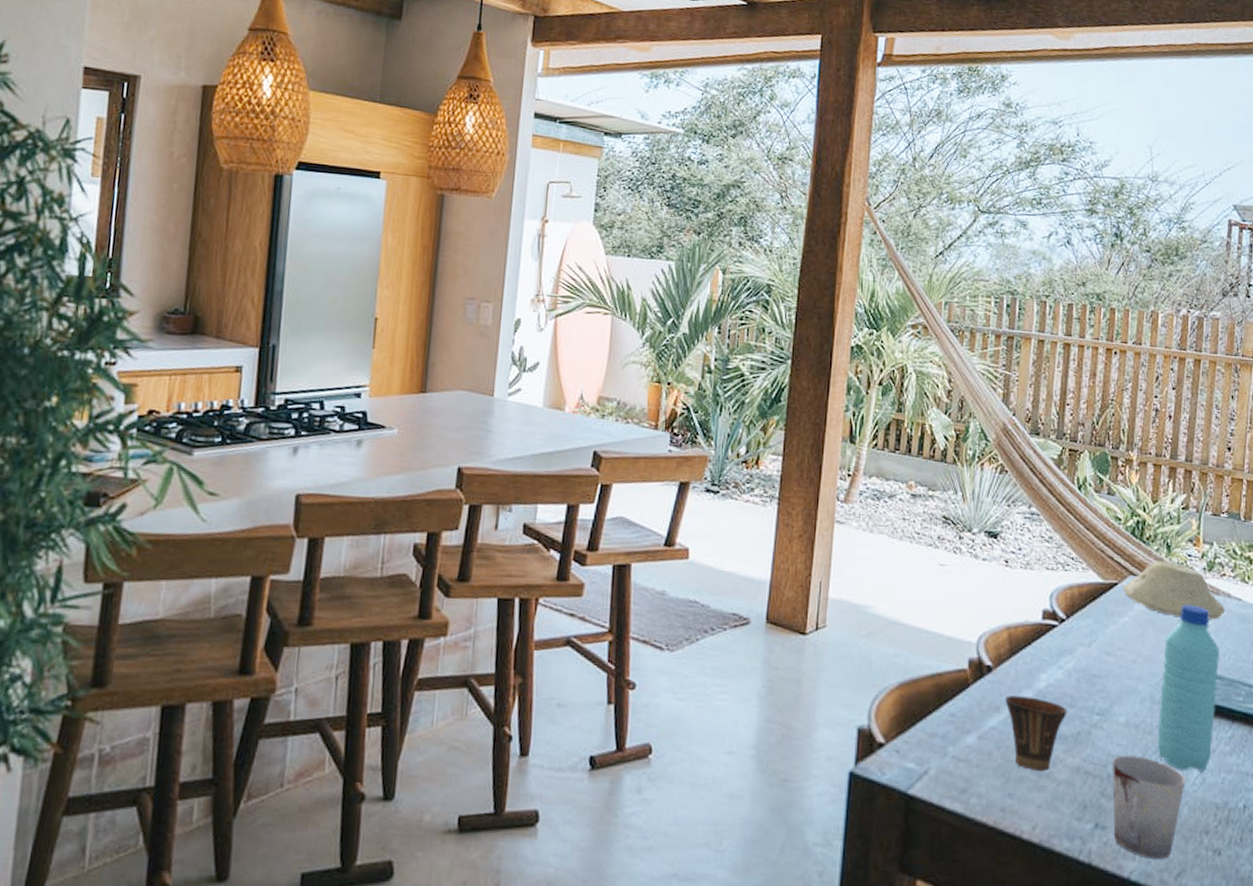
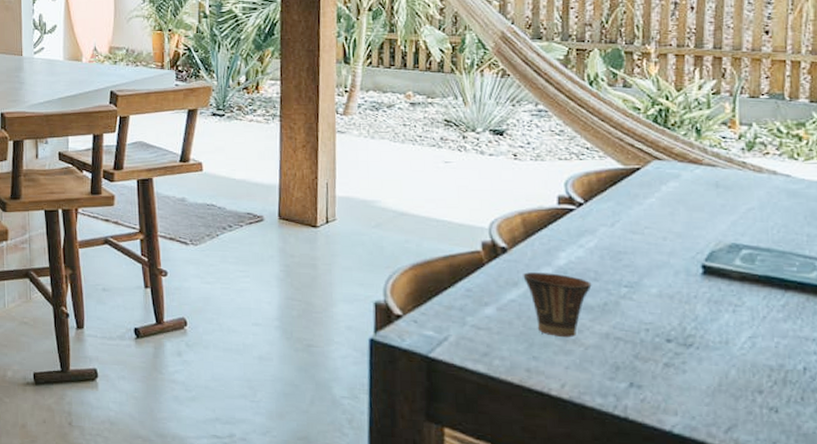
cup: present [1112,755,1186,860] -> none [645,323,732,416]
bowl: present [1122,561,1226,620] -> none [646,145,771,196]
water bottle: present [1157,604,1219,771] -> none [695,183,766,337]

